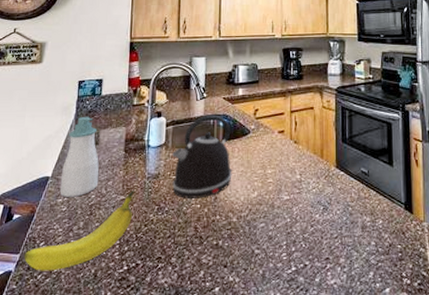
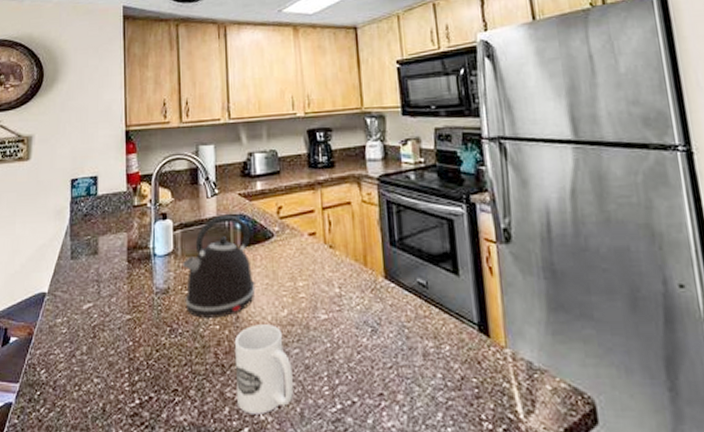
fruit: present [23,189,135,271] -> none [24,307,142,404]
soap bottle: present [59,116,99,197] -> none [58,220,101,316]
mug: none [211,204,259,276] -> present [234,324,294,414]

